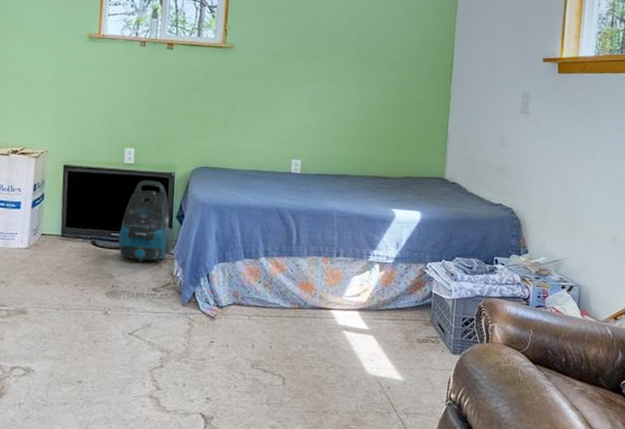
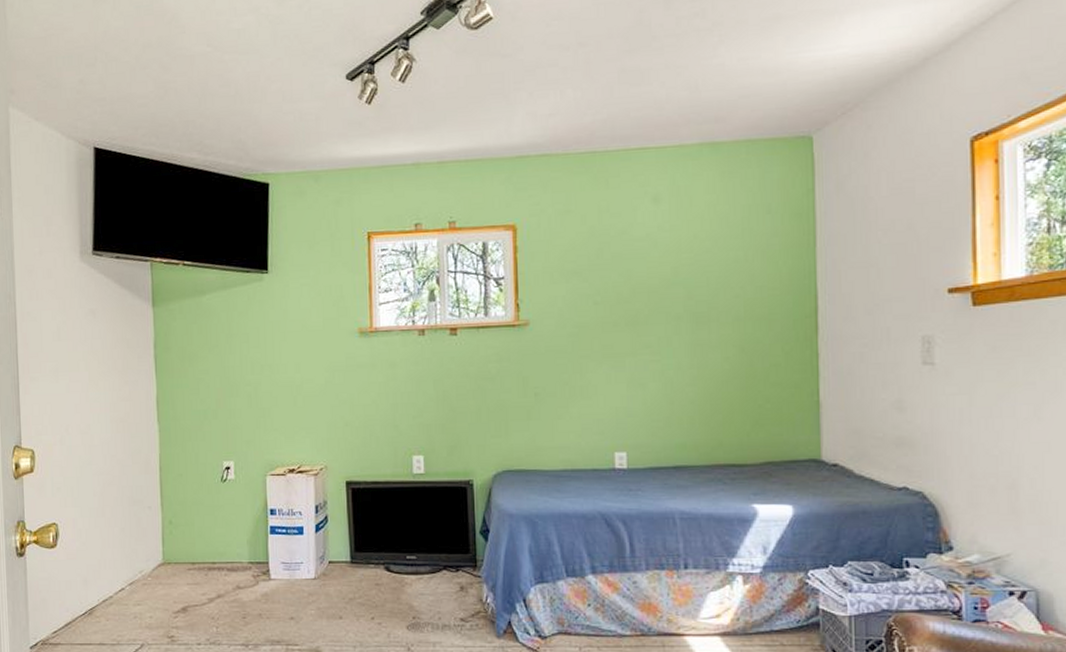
vacuum cleaner: present [119,180,174,263] -> none [416,491,479,589]

